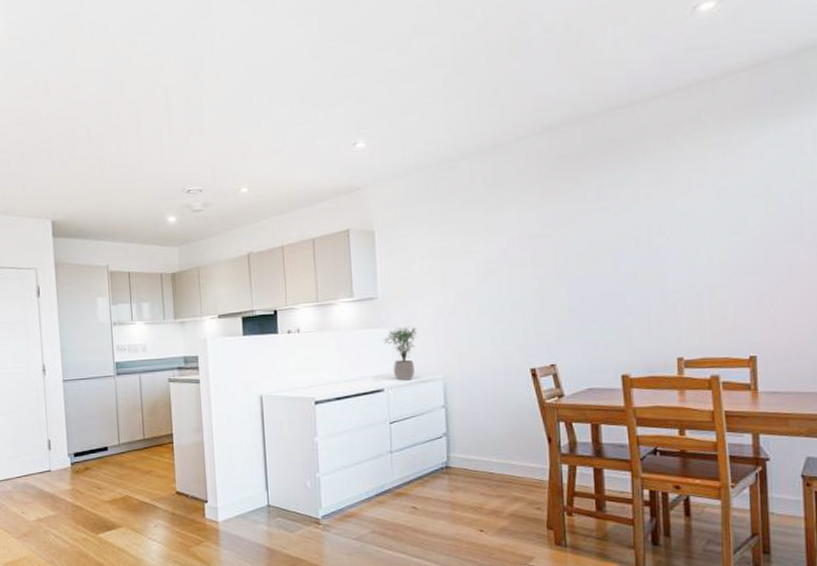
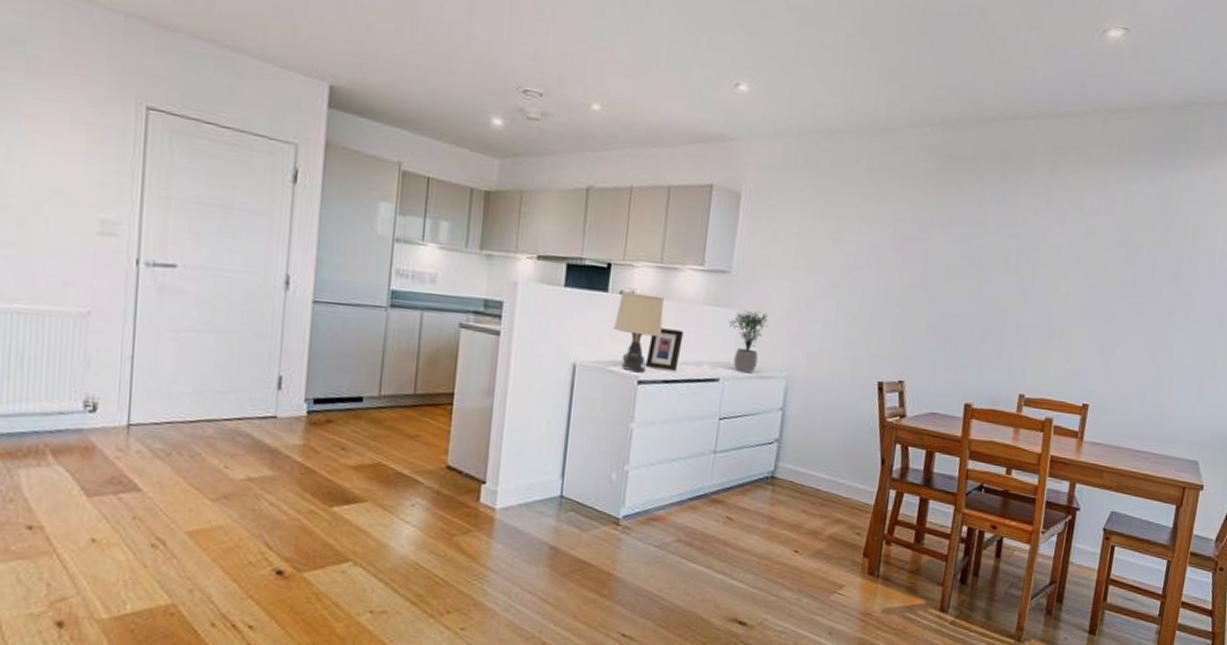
table lamp: none [287,329,328,395] -> present [612,291,664,373]
picture frame: none [318,354,347,390] -> present [645,328,684,372]

